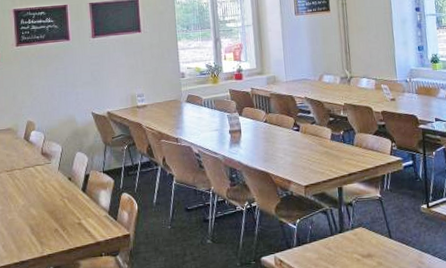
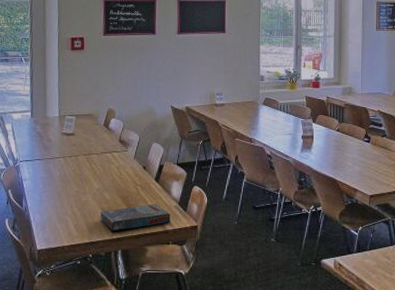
board game: none [28,215,102,249] -> present [100,203,171,232]

